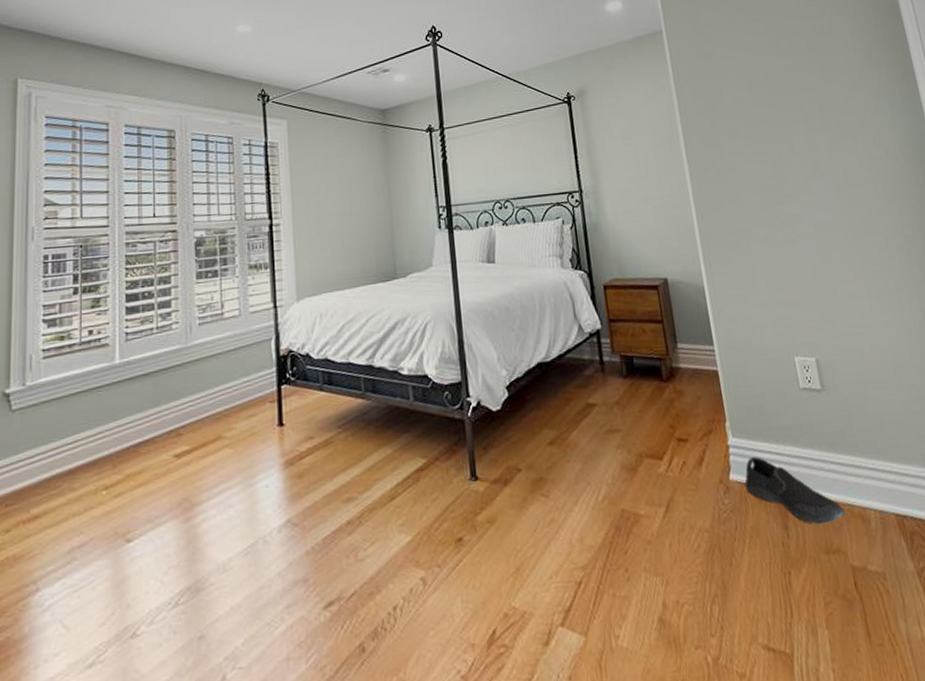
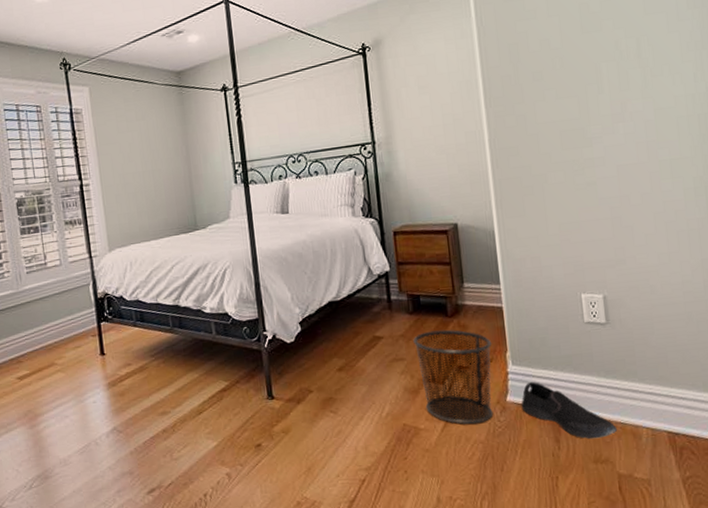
waste bin: none [628,396,717,509] -> present [413,329,493,425]

